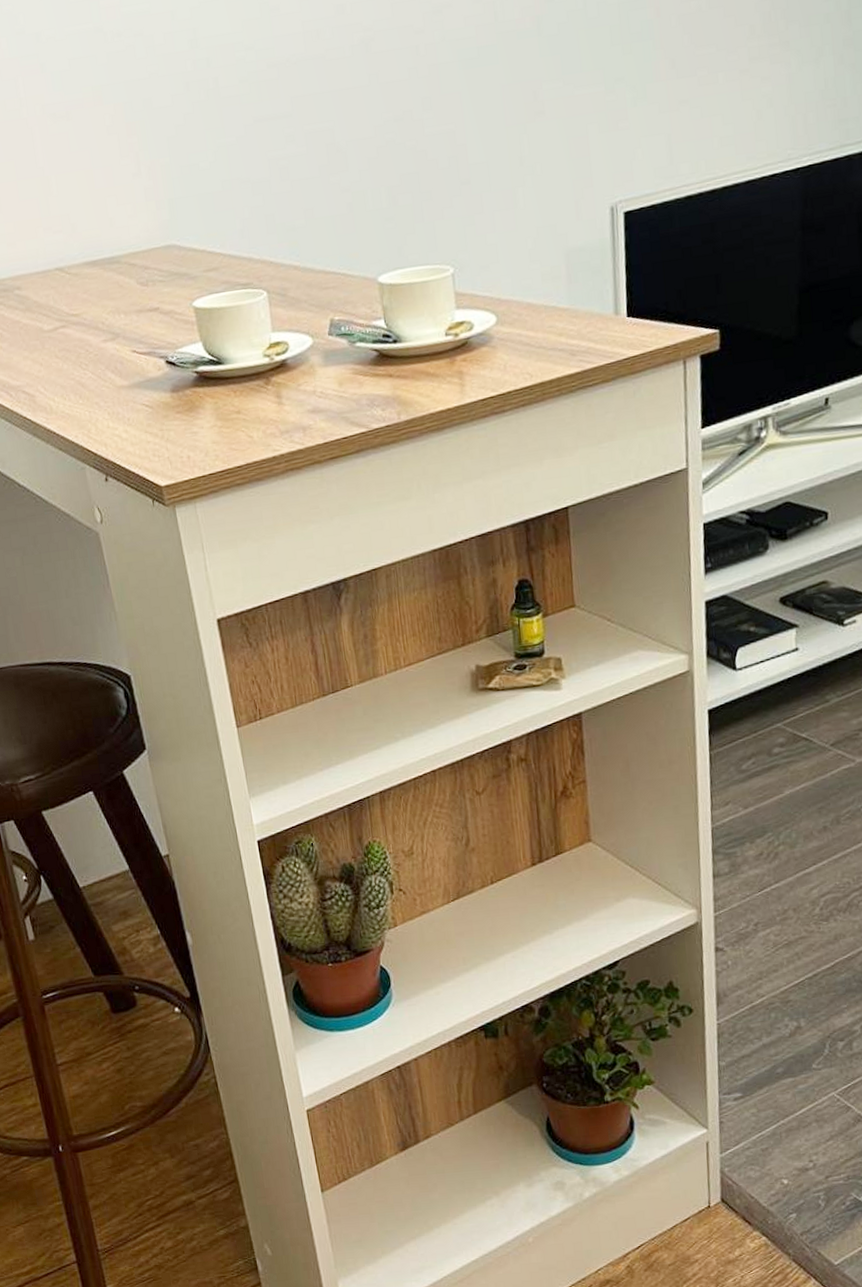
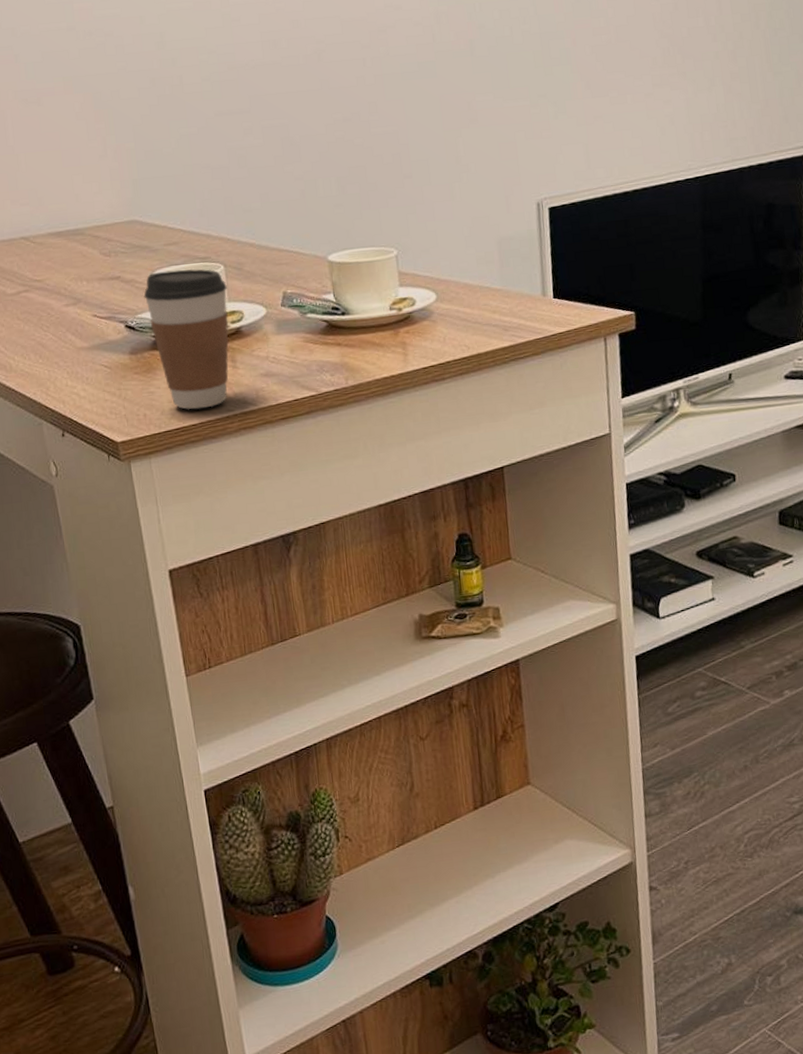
coffee cup: none [183,296,274,451] -> present [143,268,229,410]

